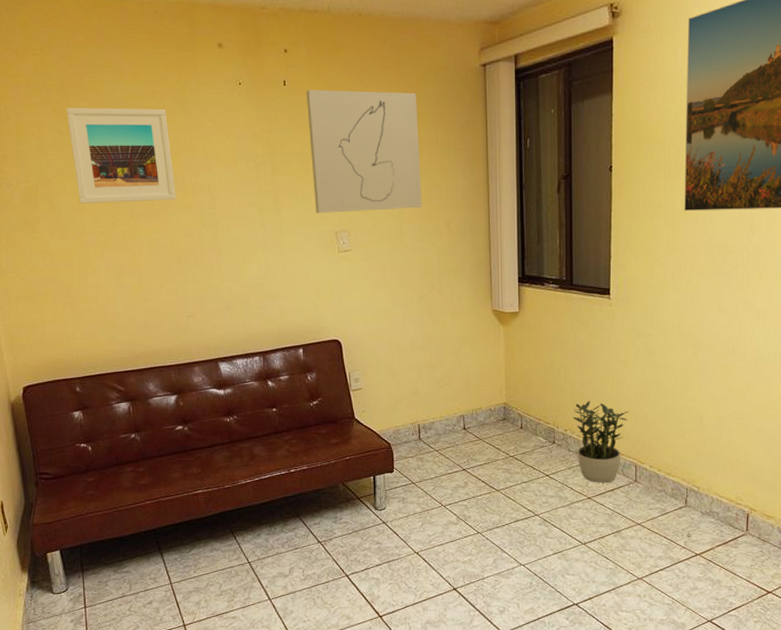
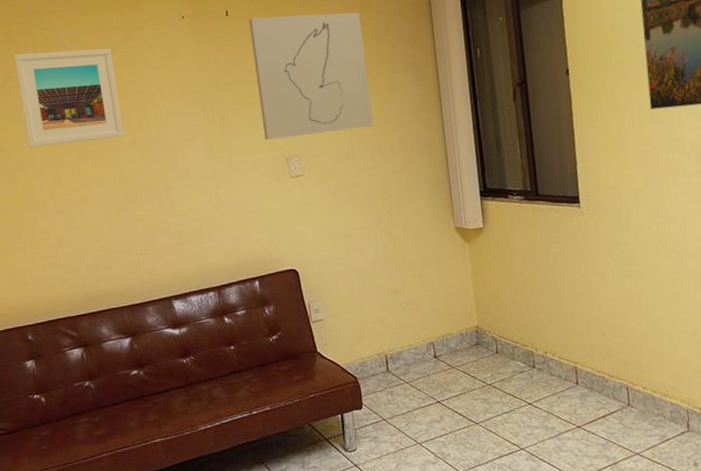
potted plant: present [573,400,629,483] -> none [552,318,614,410]

